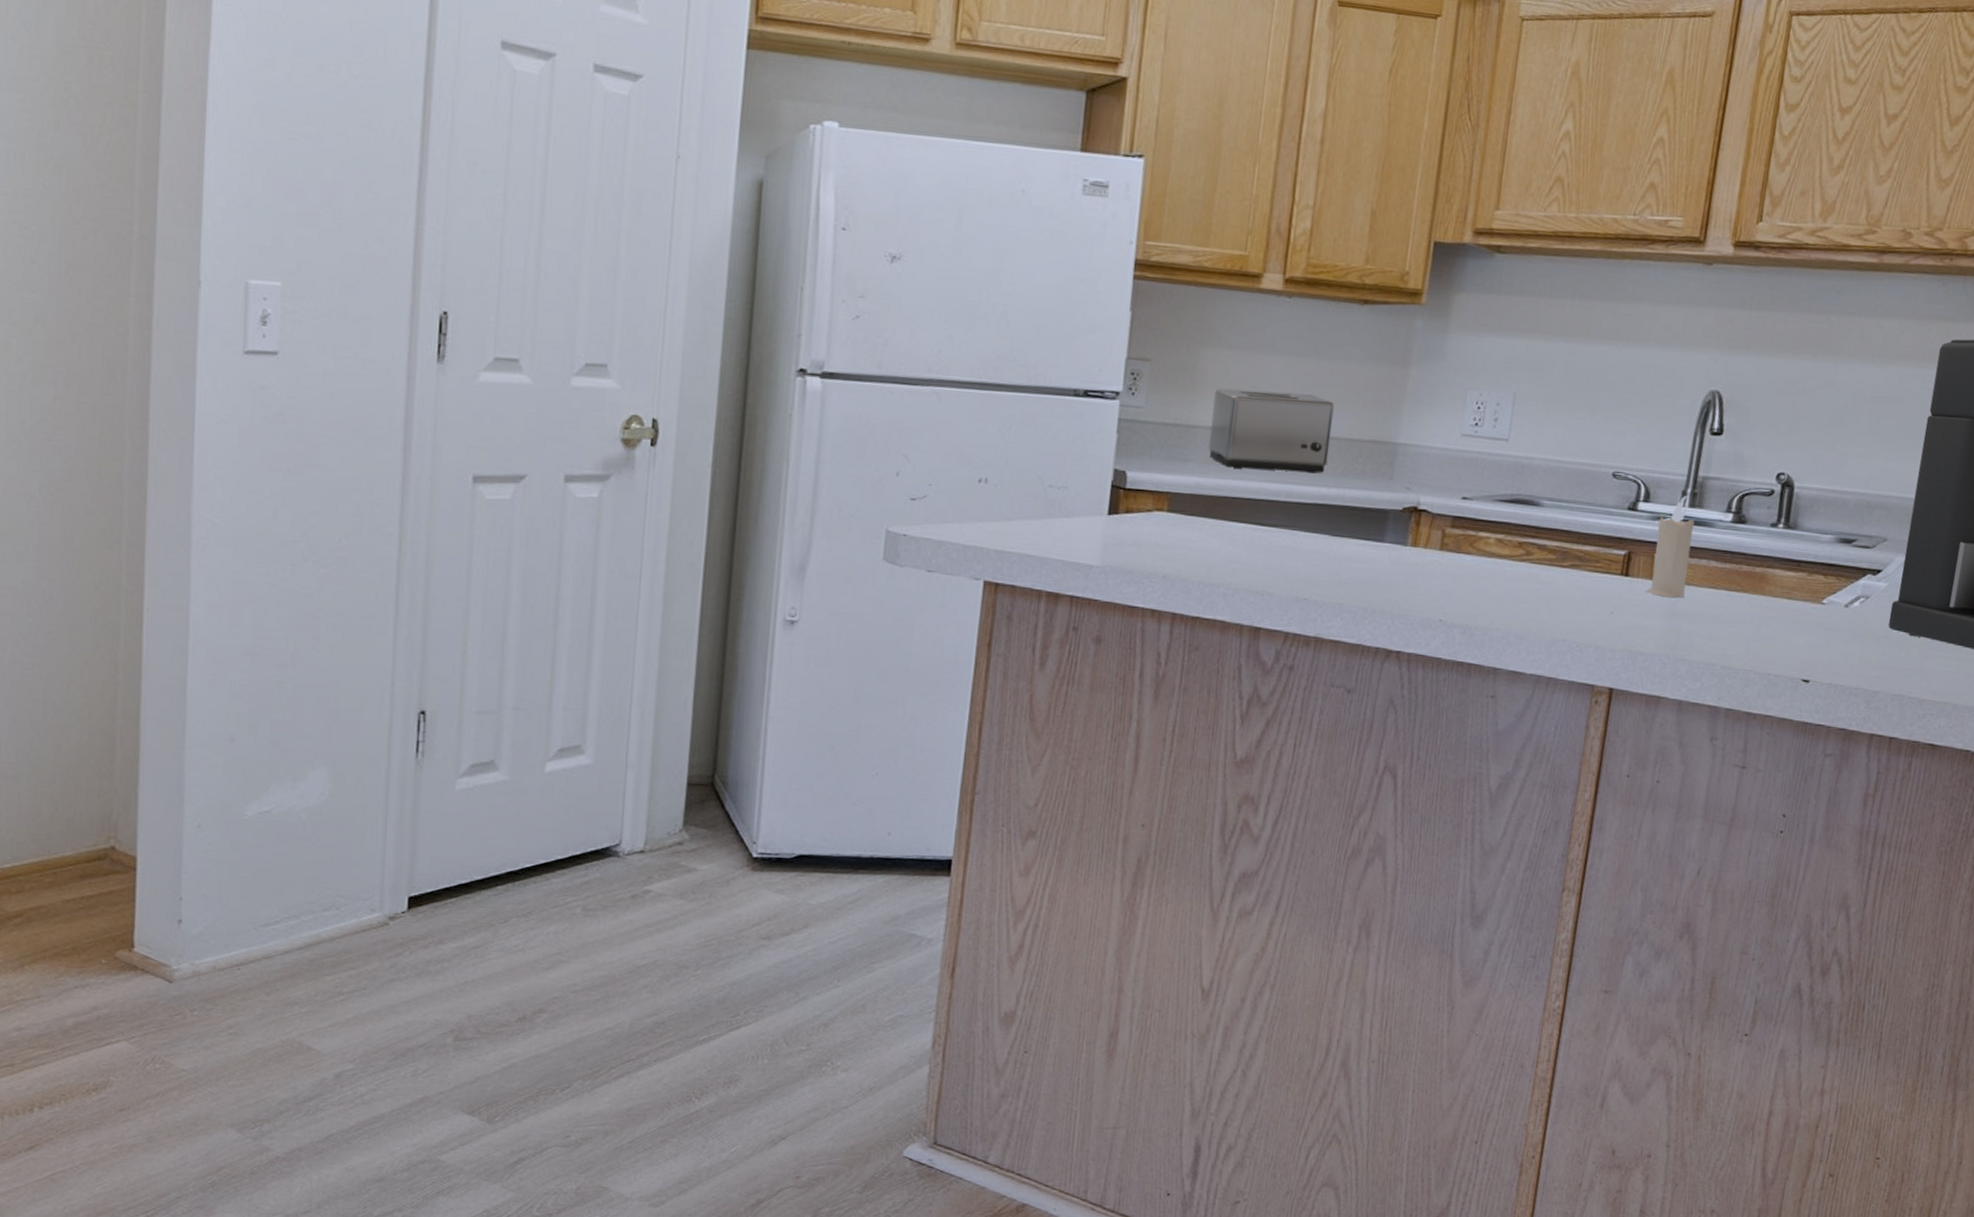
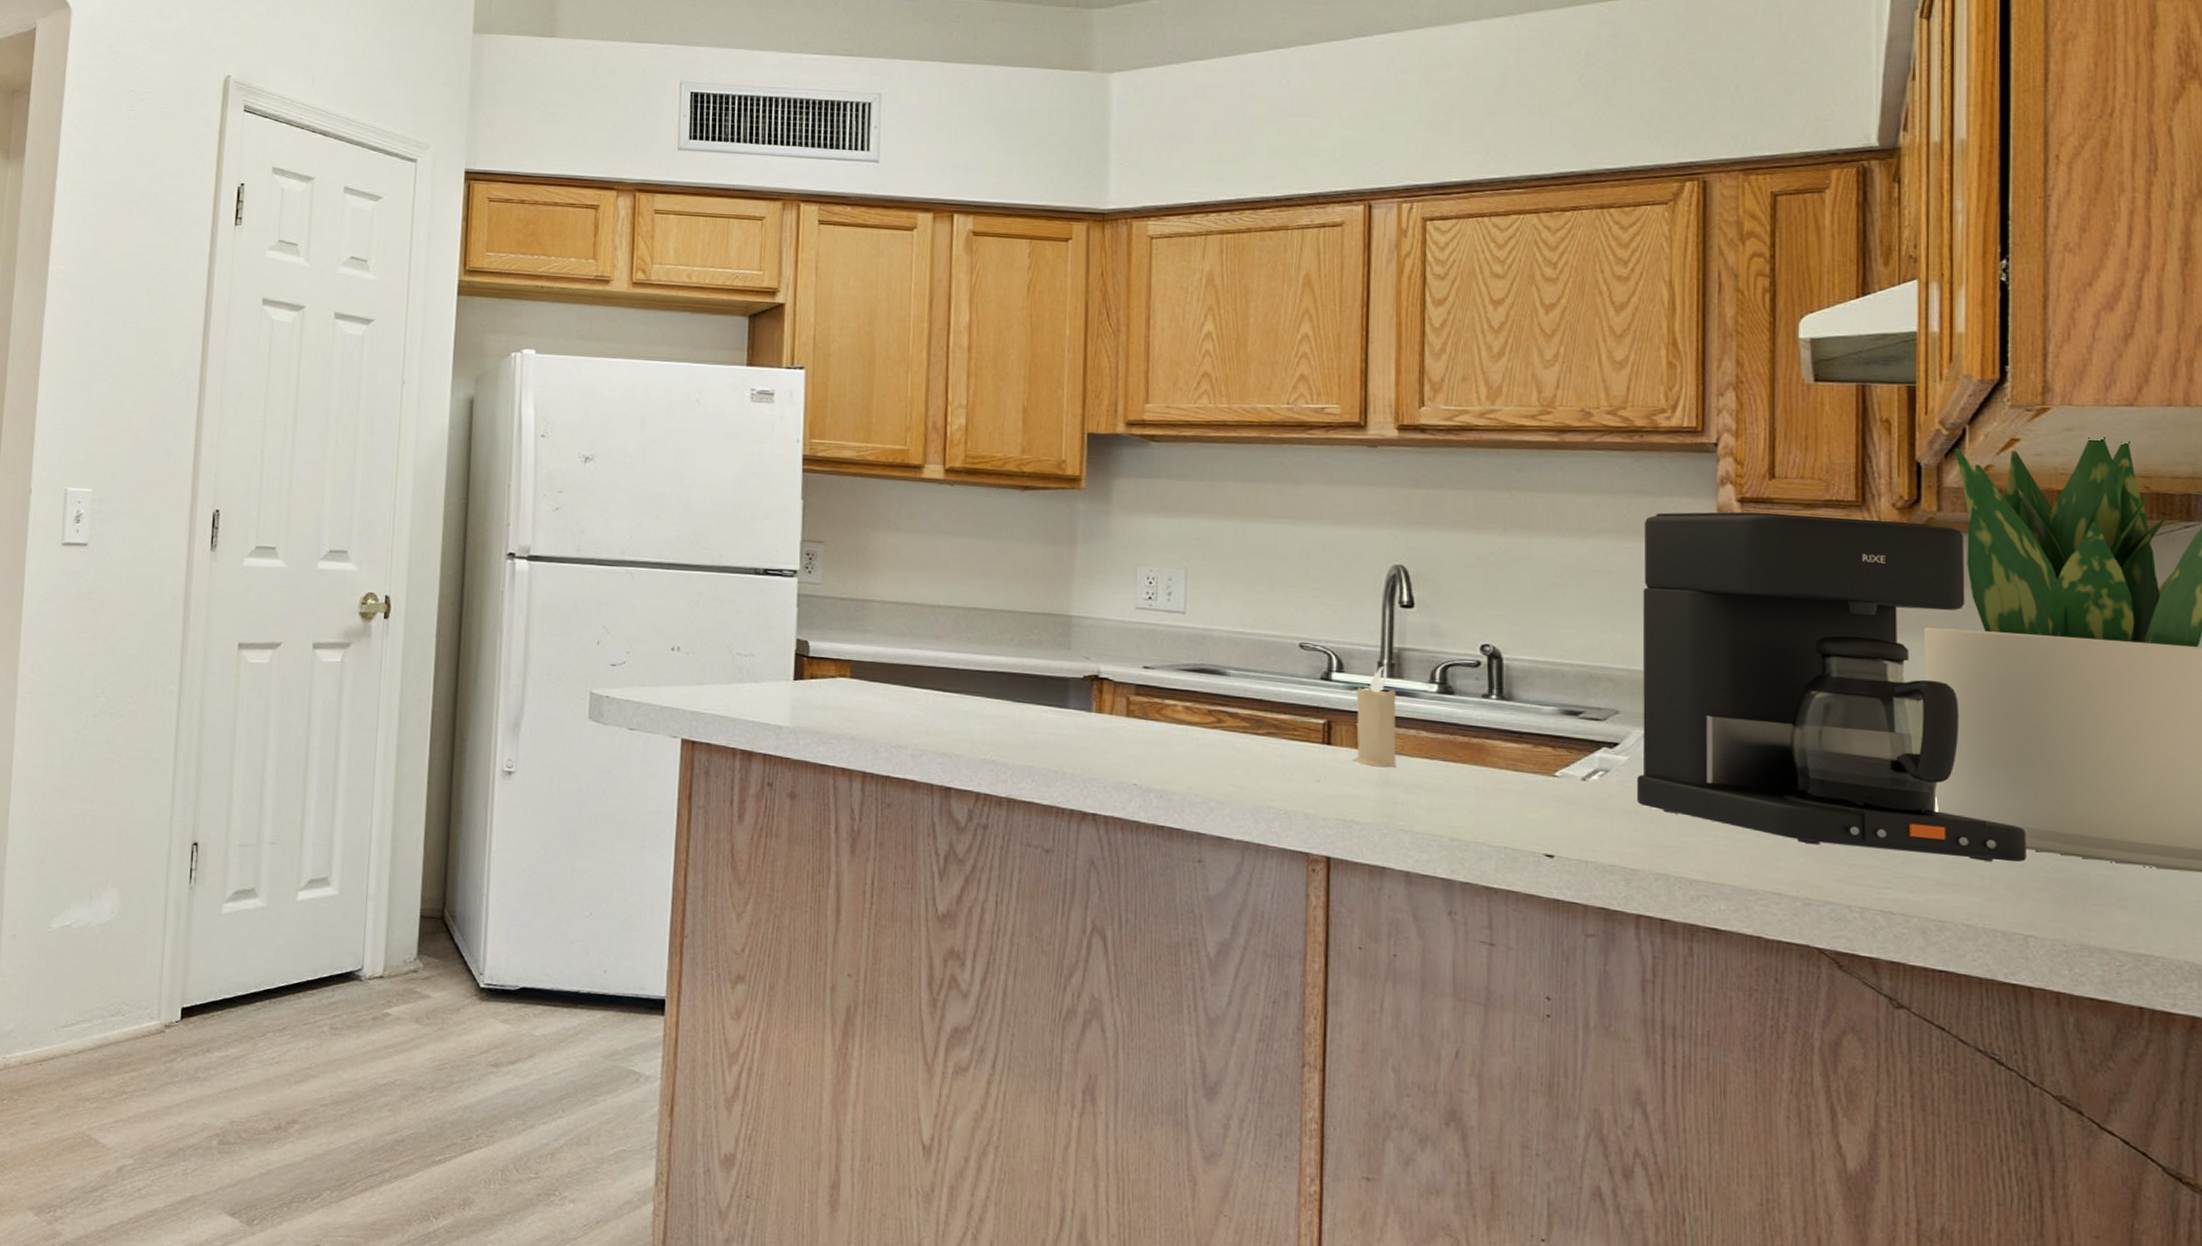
toaster: present [1208,388,1335,474] -> none [885,566,1005,644]

